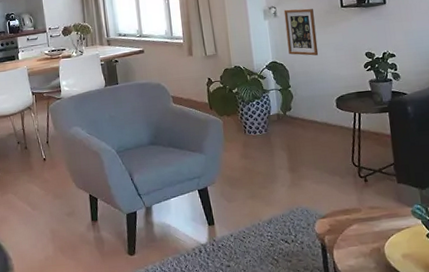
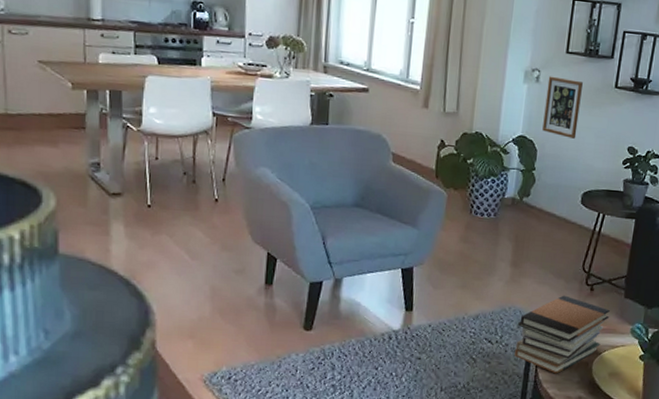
book stack: none [306,190,388,263] -> present [514,295,611,374]

